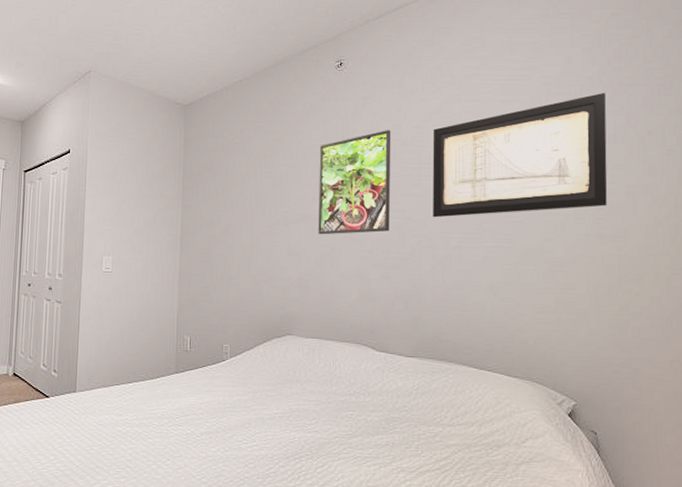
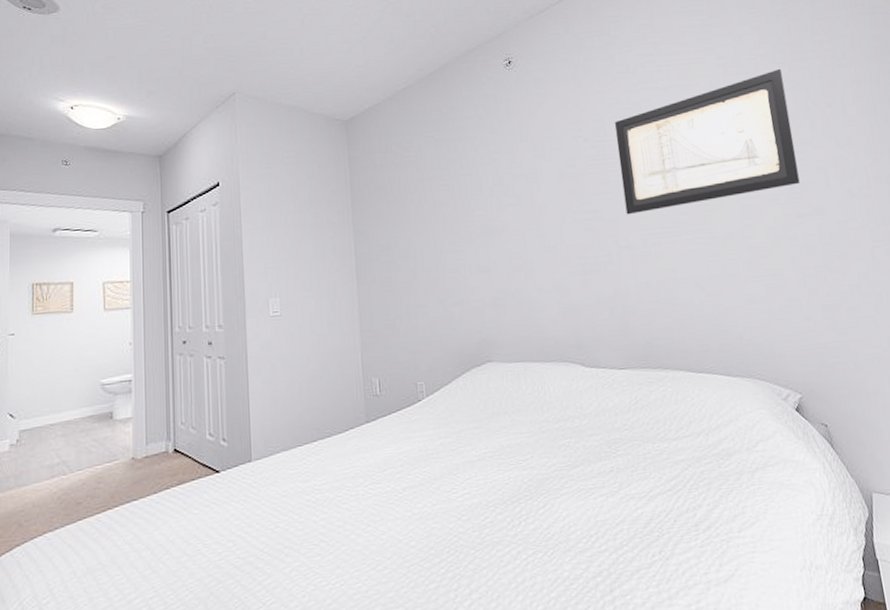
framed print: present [318,130,391,235] -> none [497,127,584,247]

